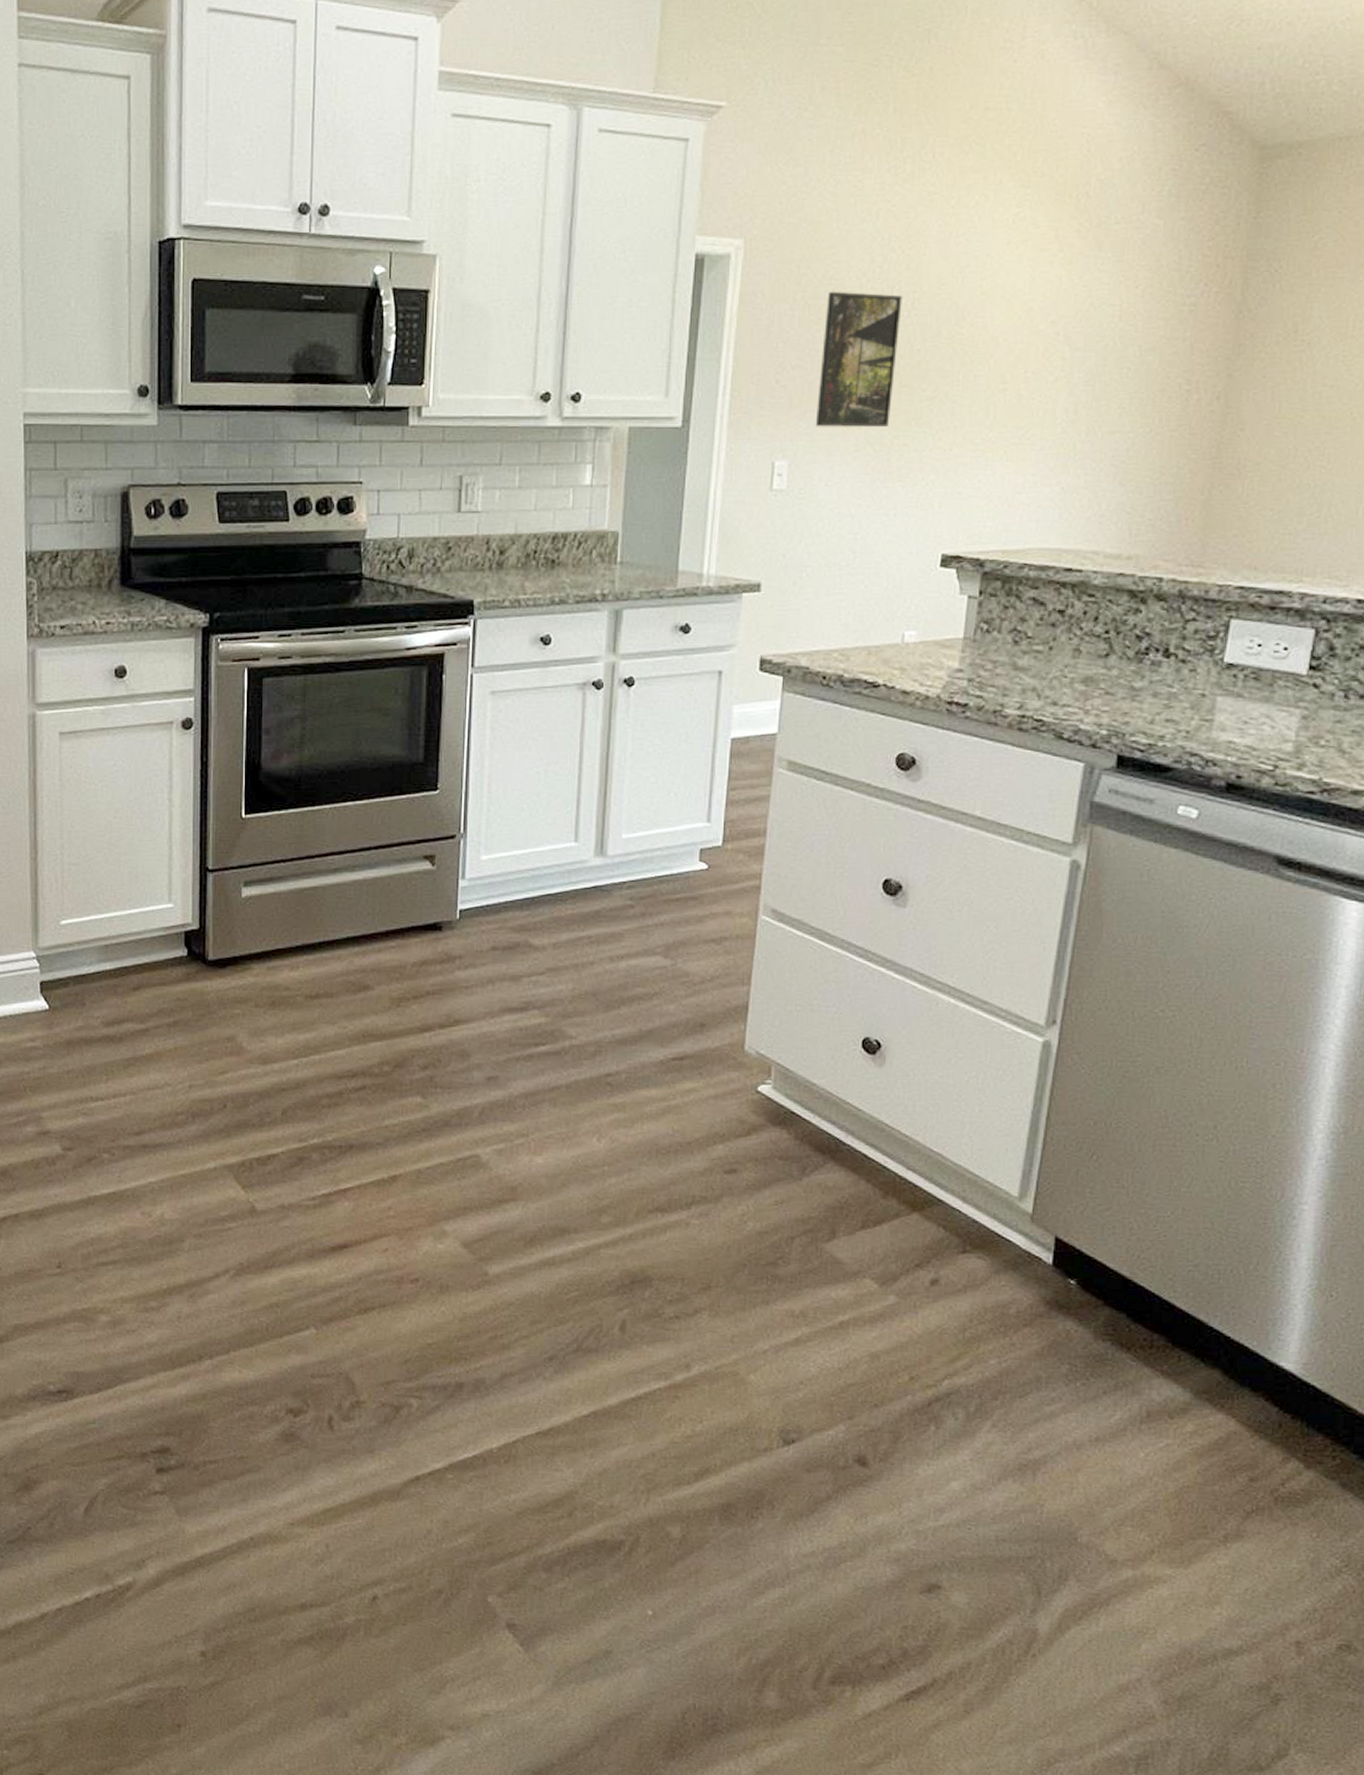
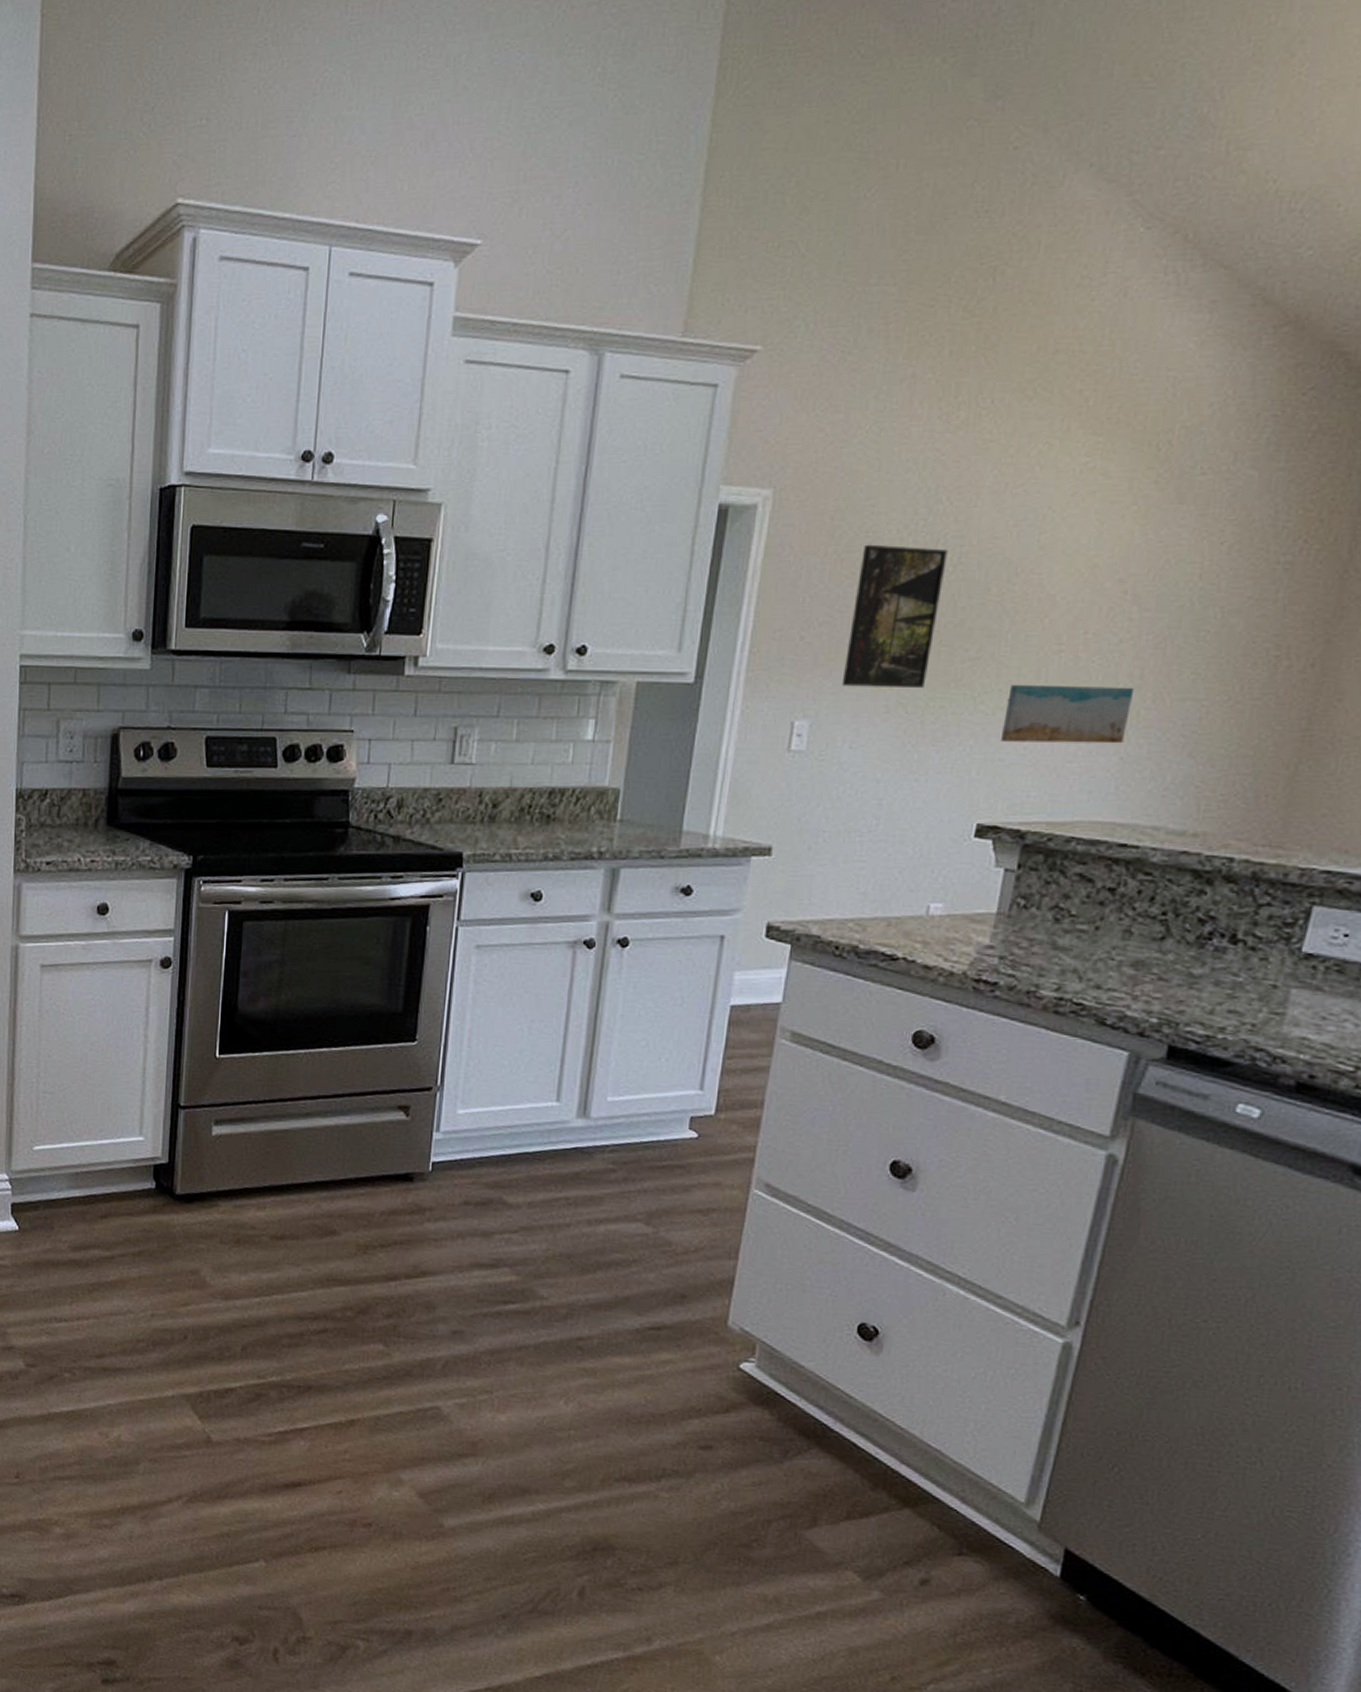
wall art: none [957,421,1071,476] -> present [1000,684,1135,744]

